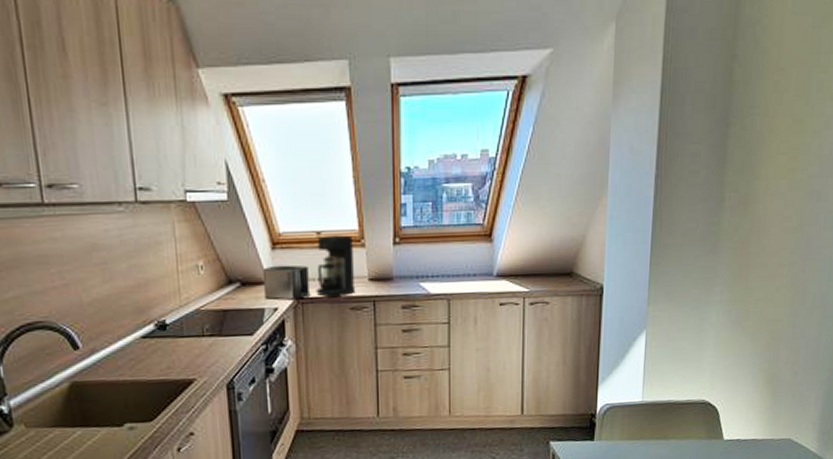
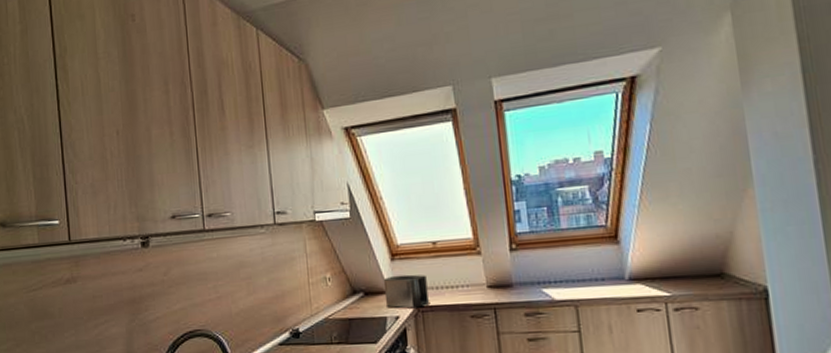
coffee maker: present [316,235,356,298] -> none [433,243,475,306]

